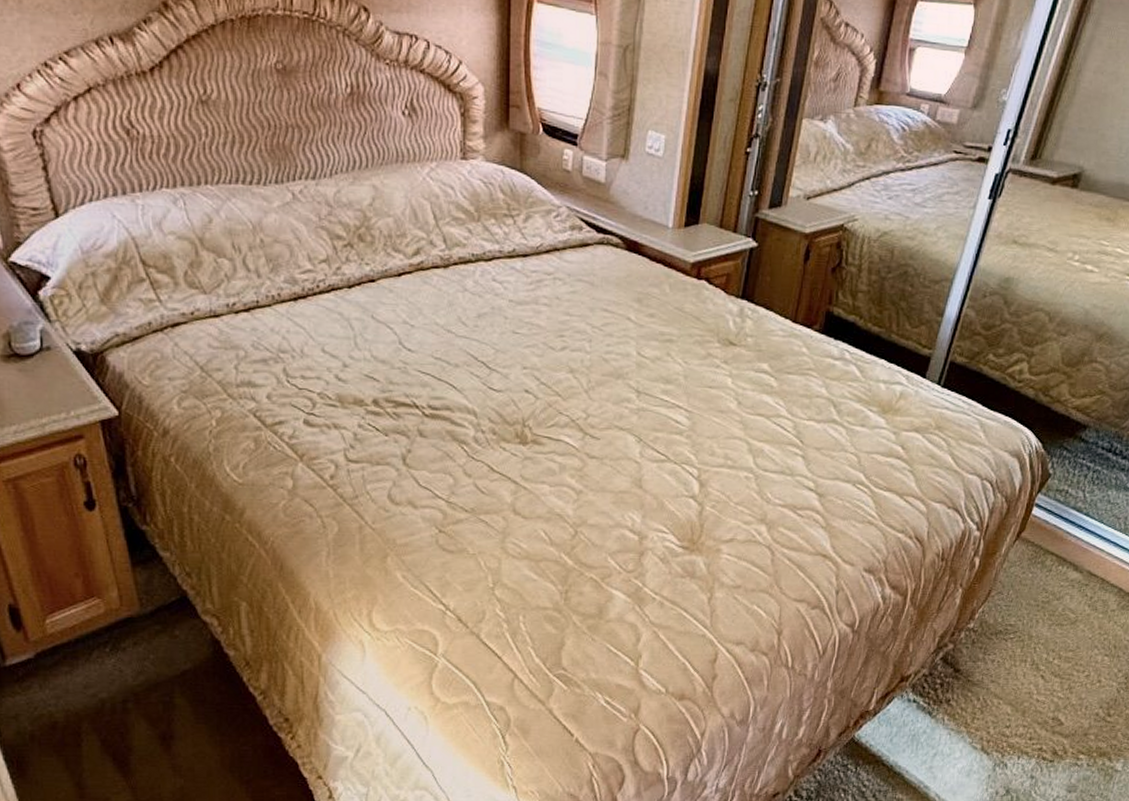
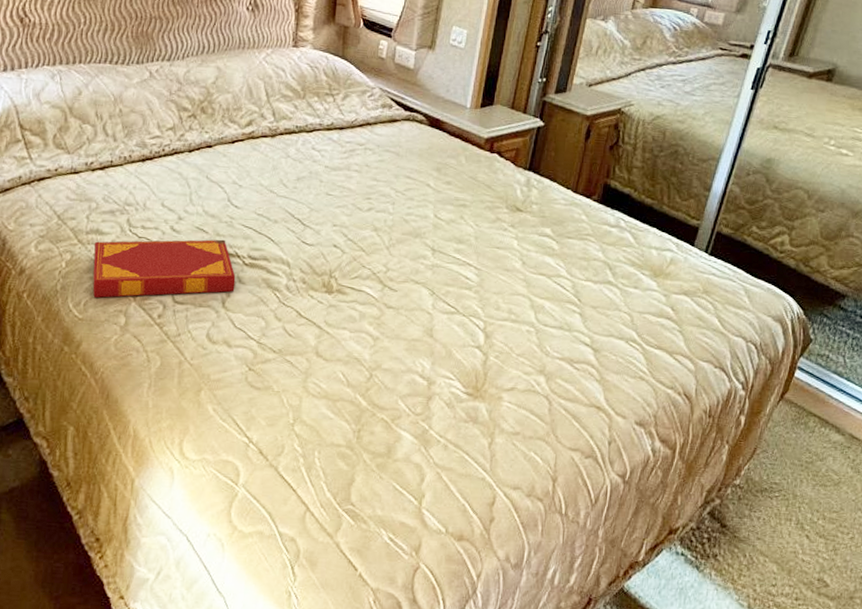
hardback book: none [247,388,416,459] -> present [92,239,236,298]

